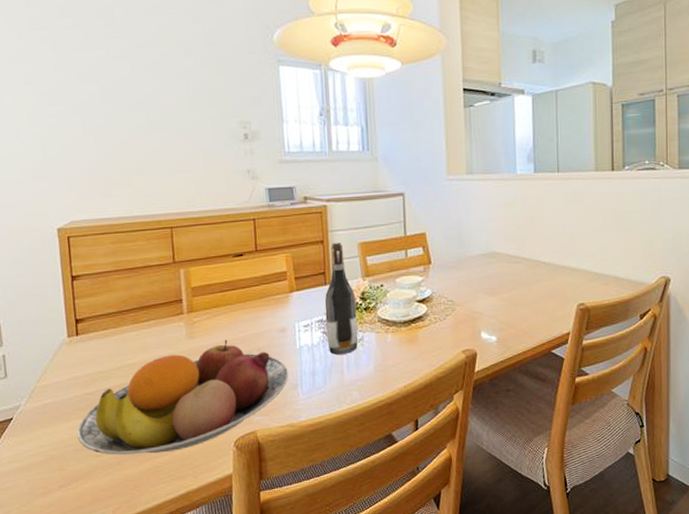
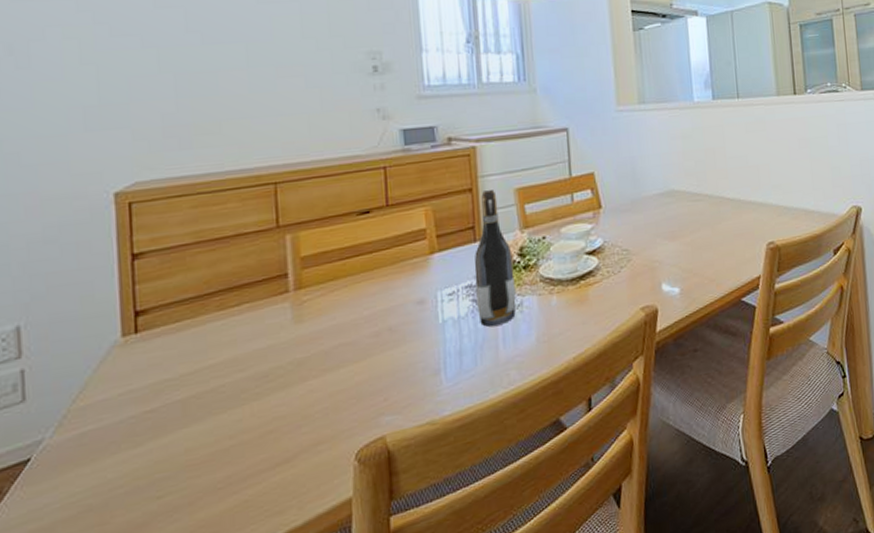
fruit bowl: present [77,339,289,455] -> none [129,320,429,494]

